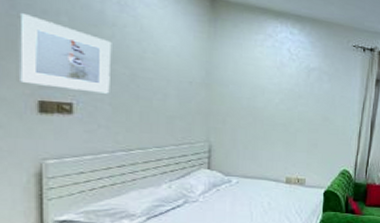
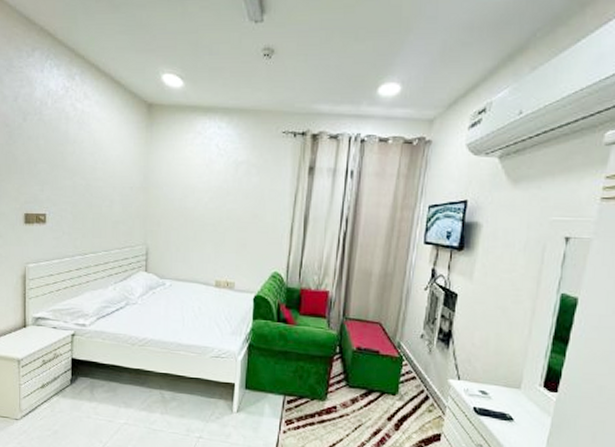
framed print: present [16,11,112,94] -> none [11,141,73,204]

